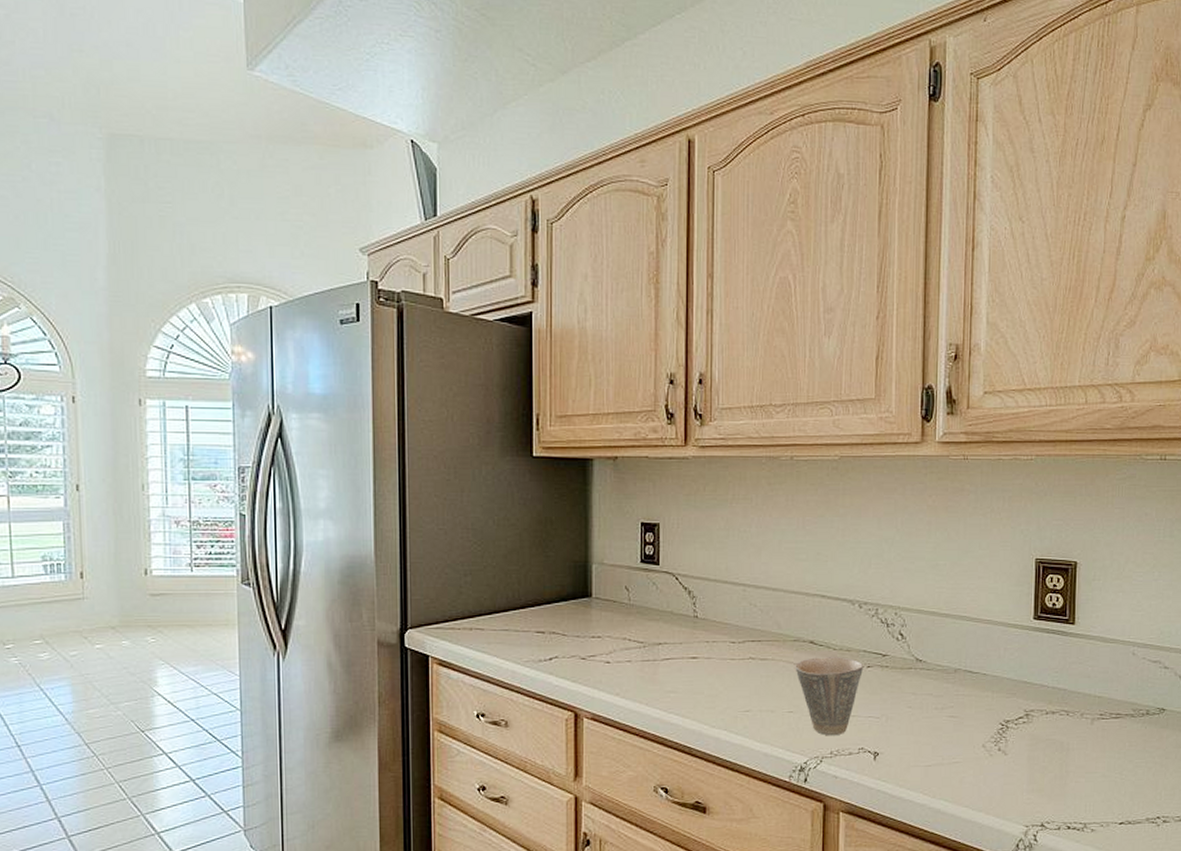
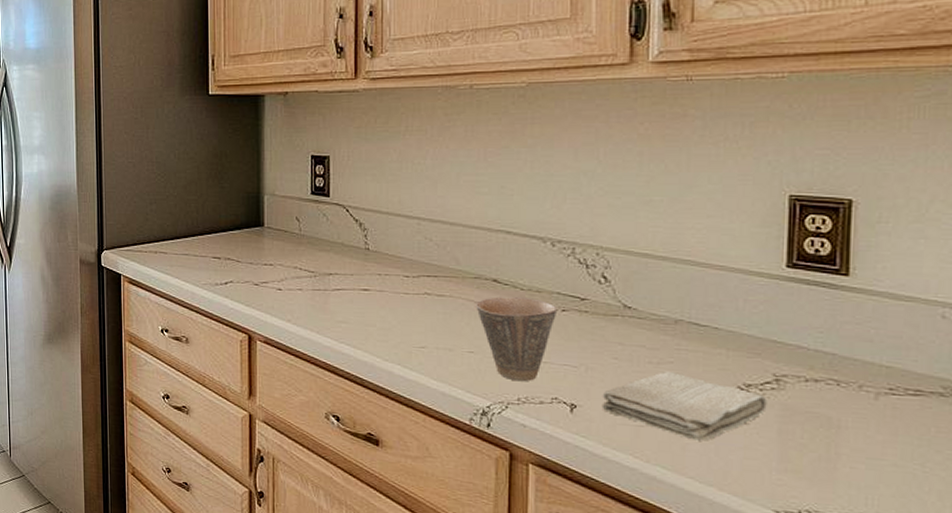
washcloth: none [899,715,1020,773] -> present [602,372,767,441]

